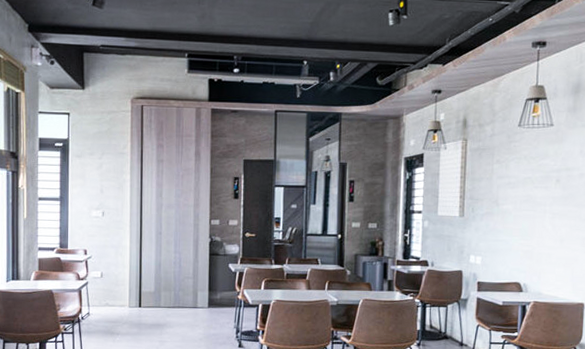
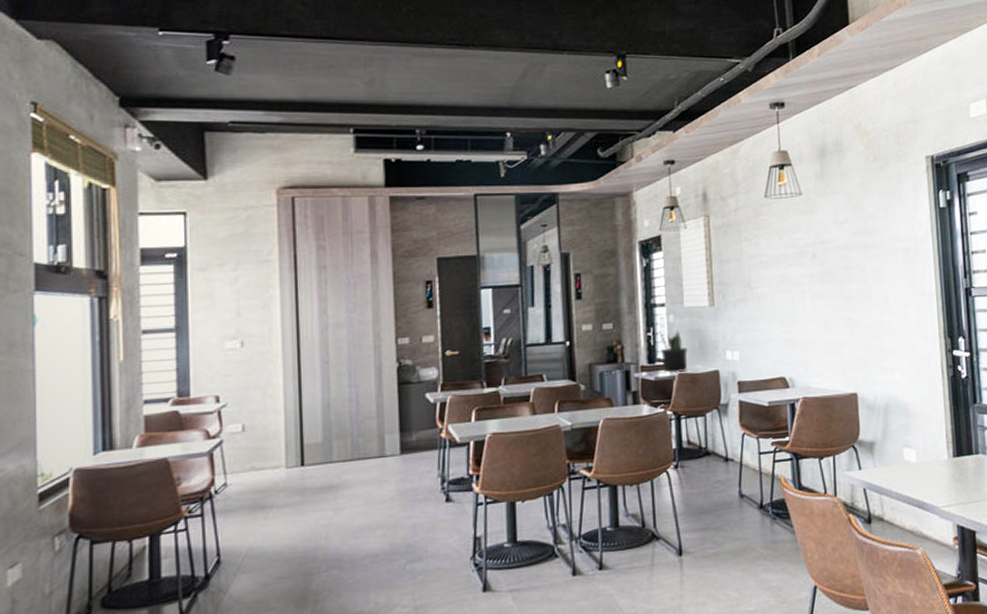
planter: none [415,233,437,269] -> present [659,330,687,373]

